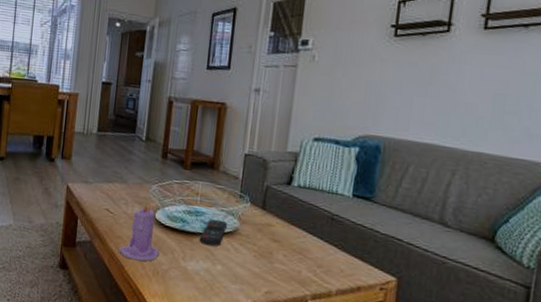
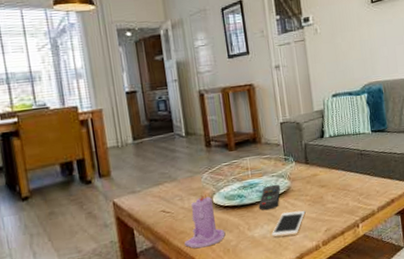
cell phone: none [204,254,249,284] -> present [271,210,306,238]

